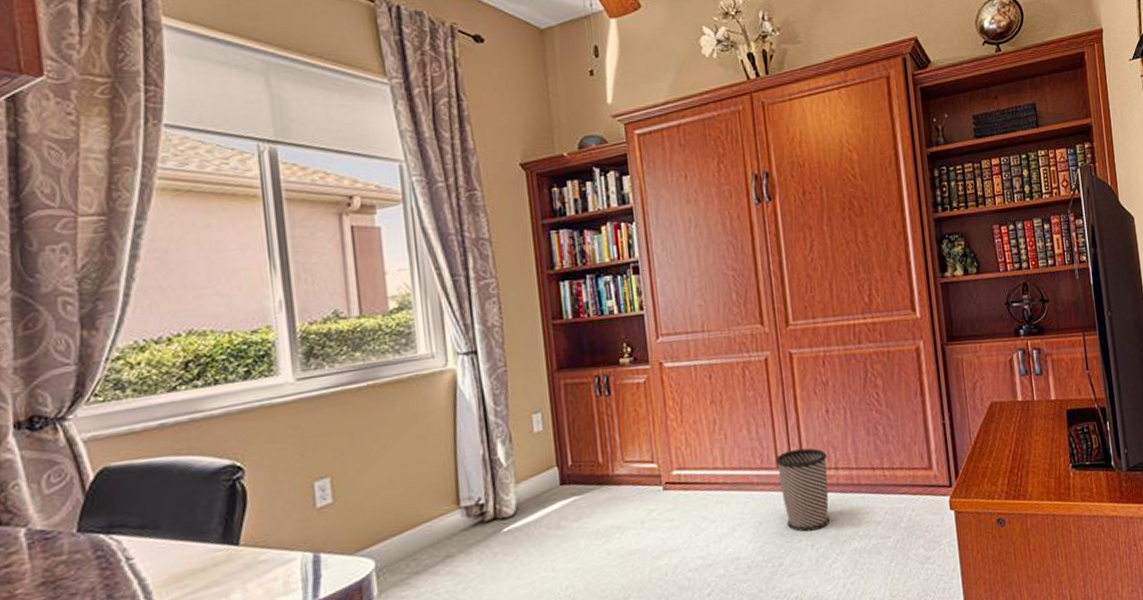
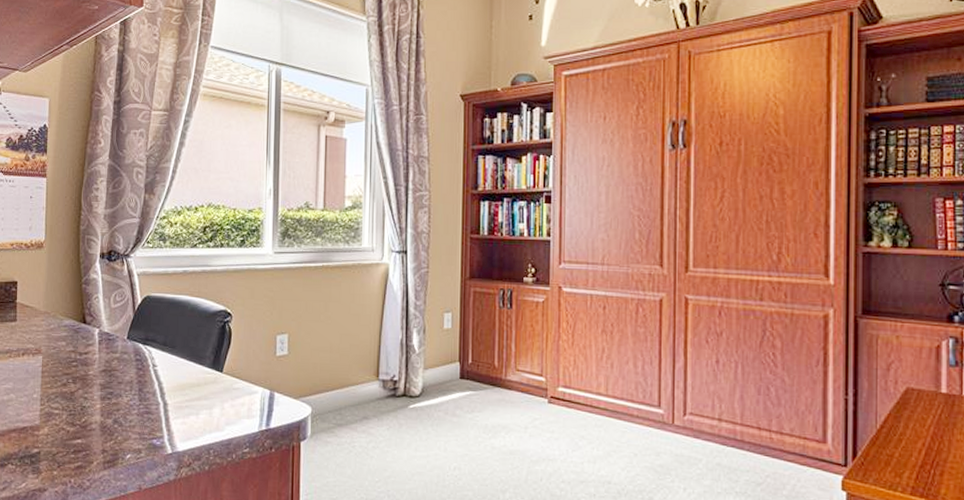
wastebasket: present [775,448,830,532] -> none [658,392,712,475]

